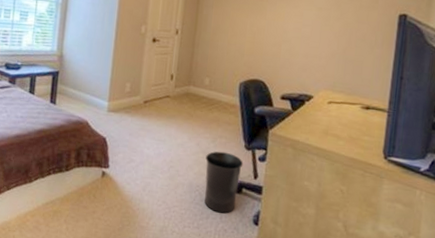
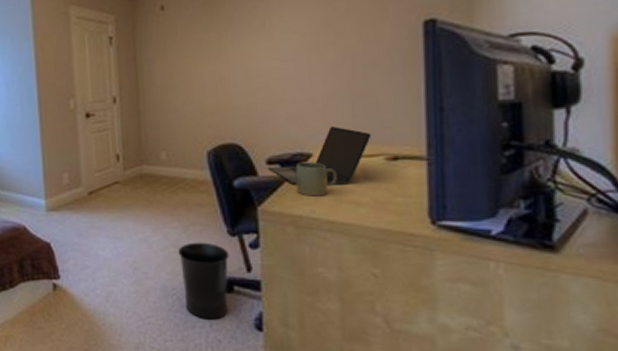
laptop: none [280,78,355,122] -> present [267,125,372,185]
mug: none [298,101,328,128] -> present [295,161,337,196]

